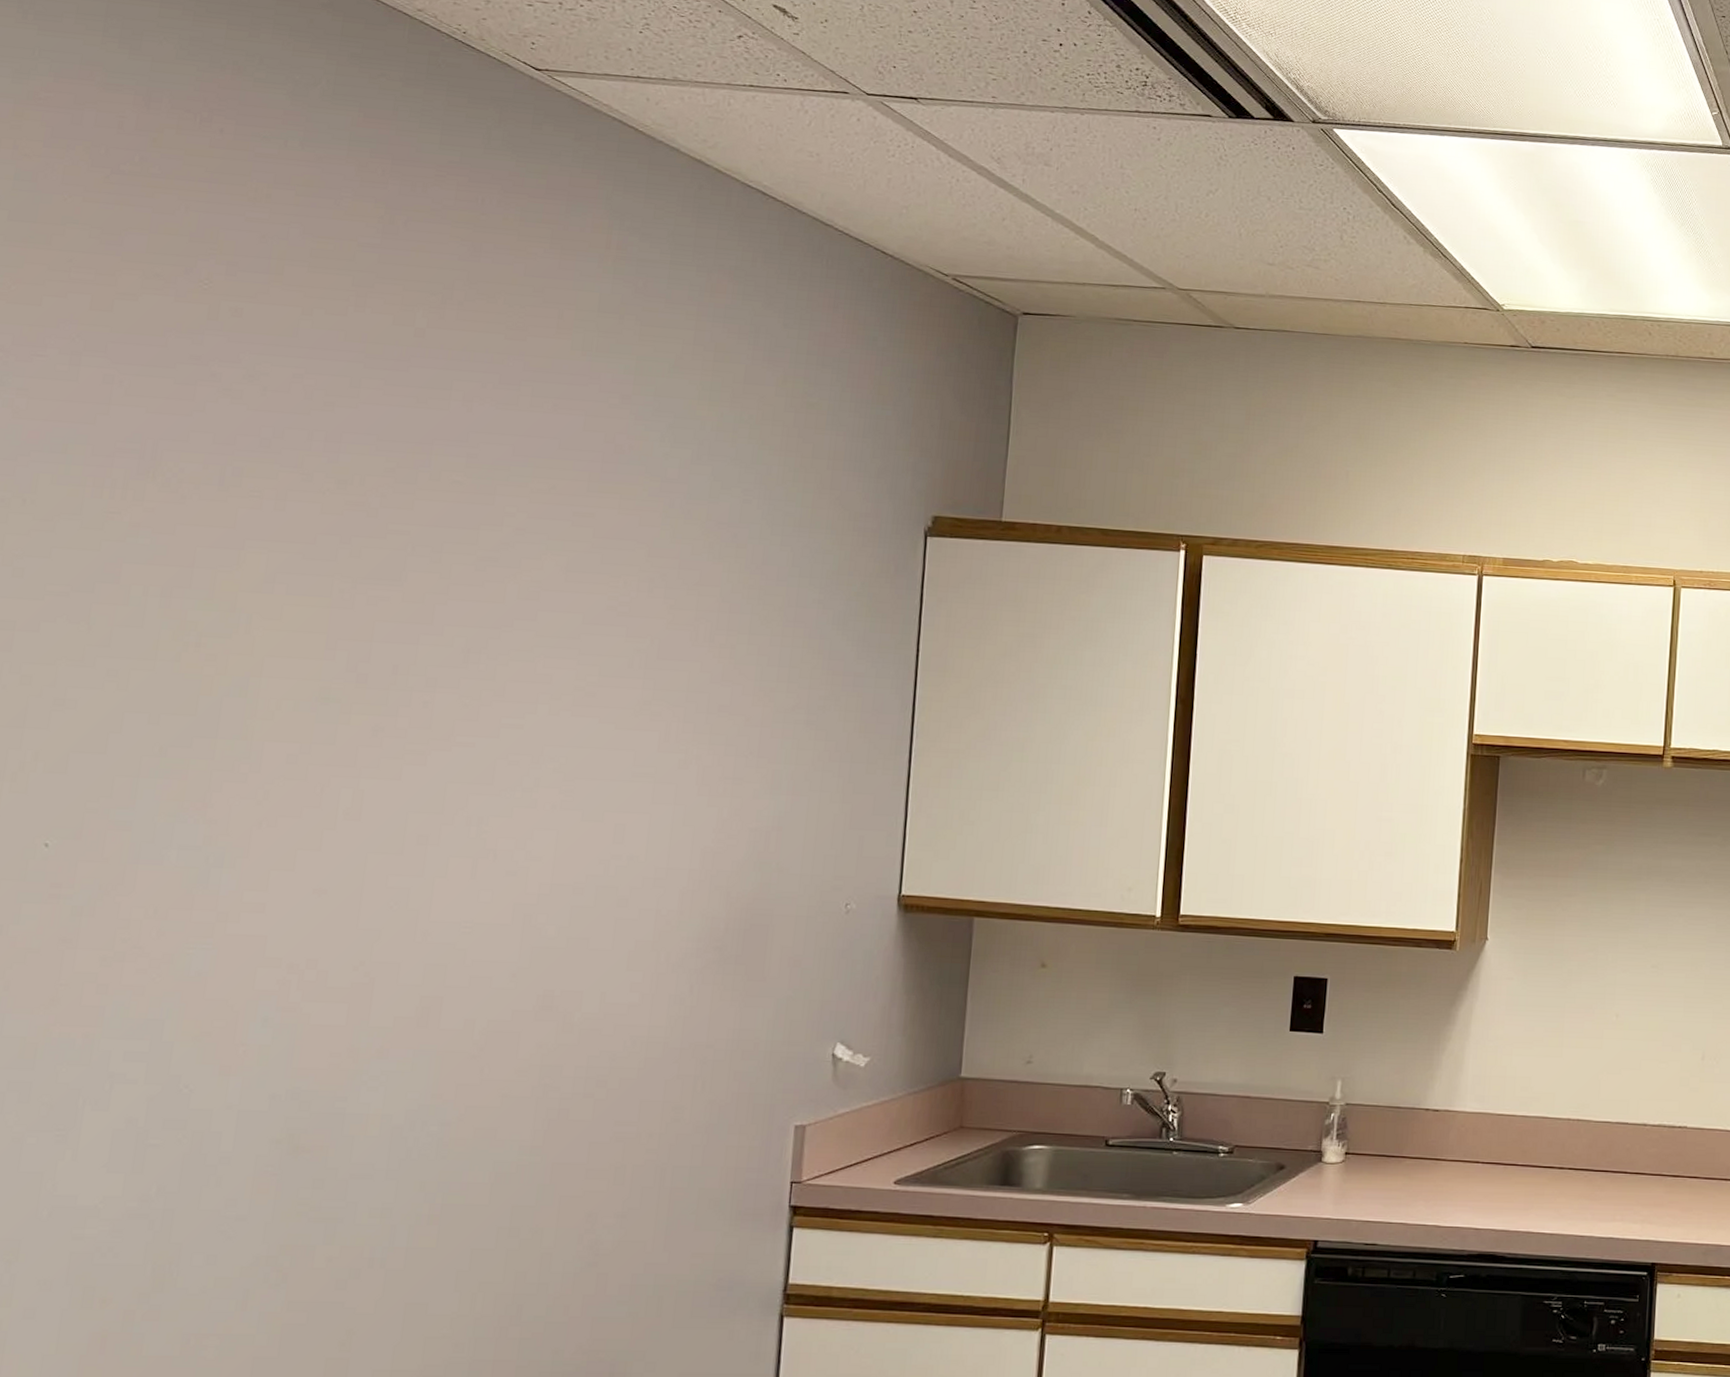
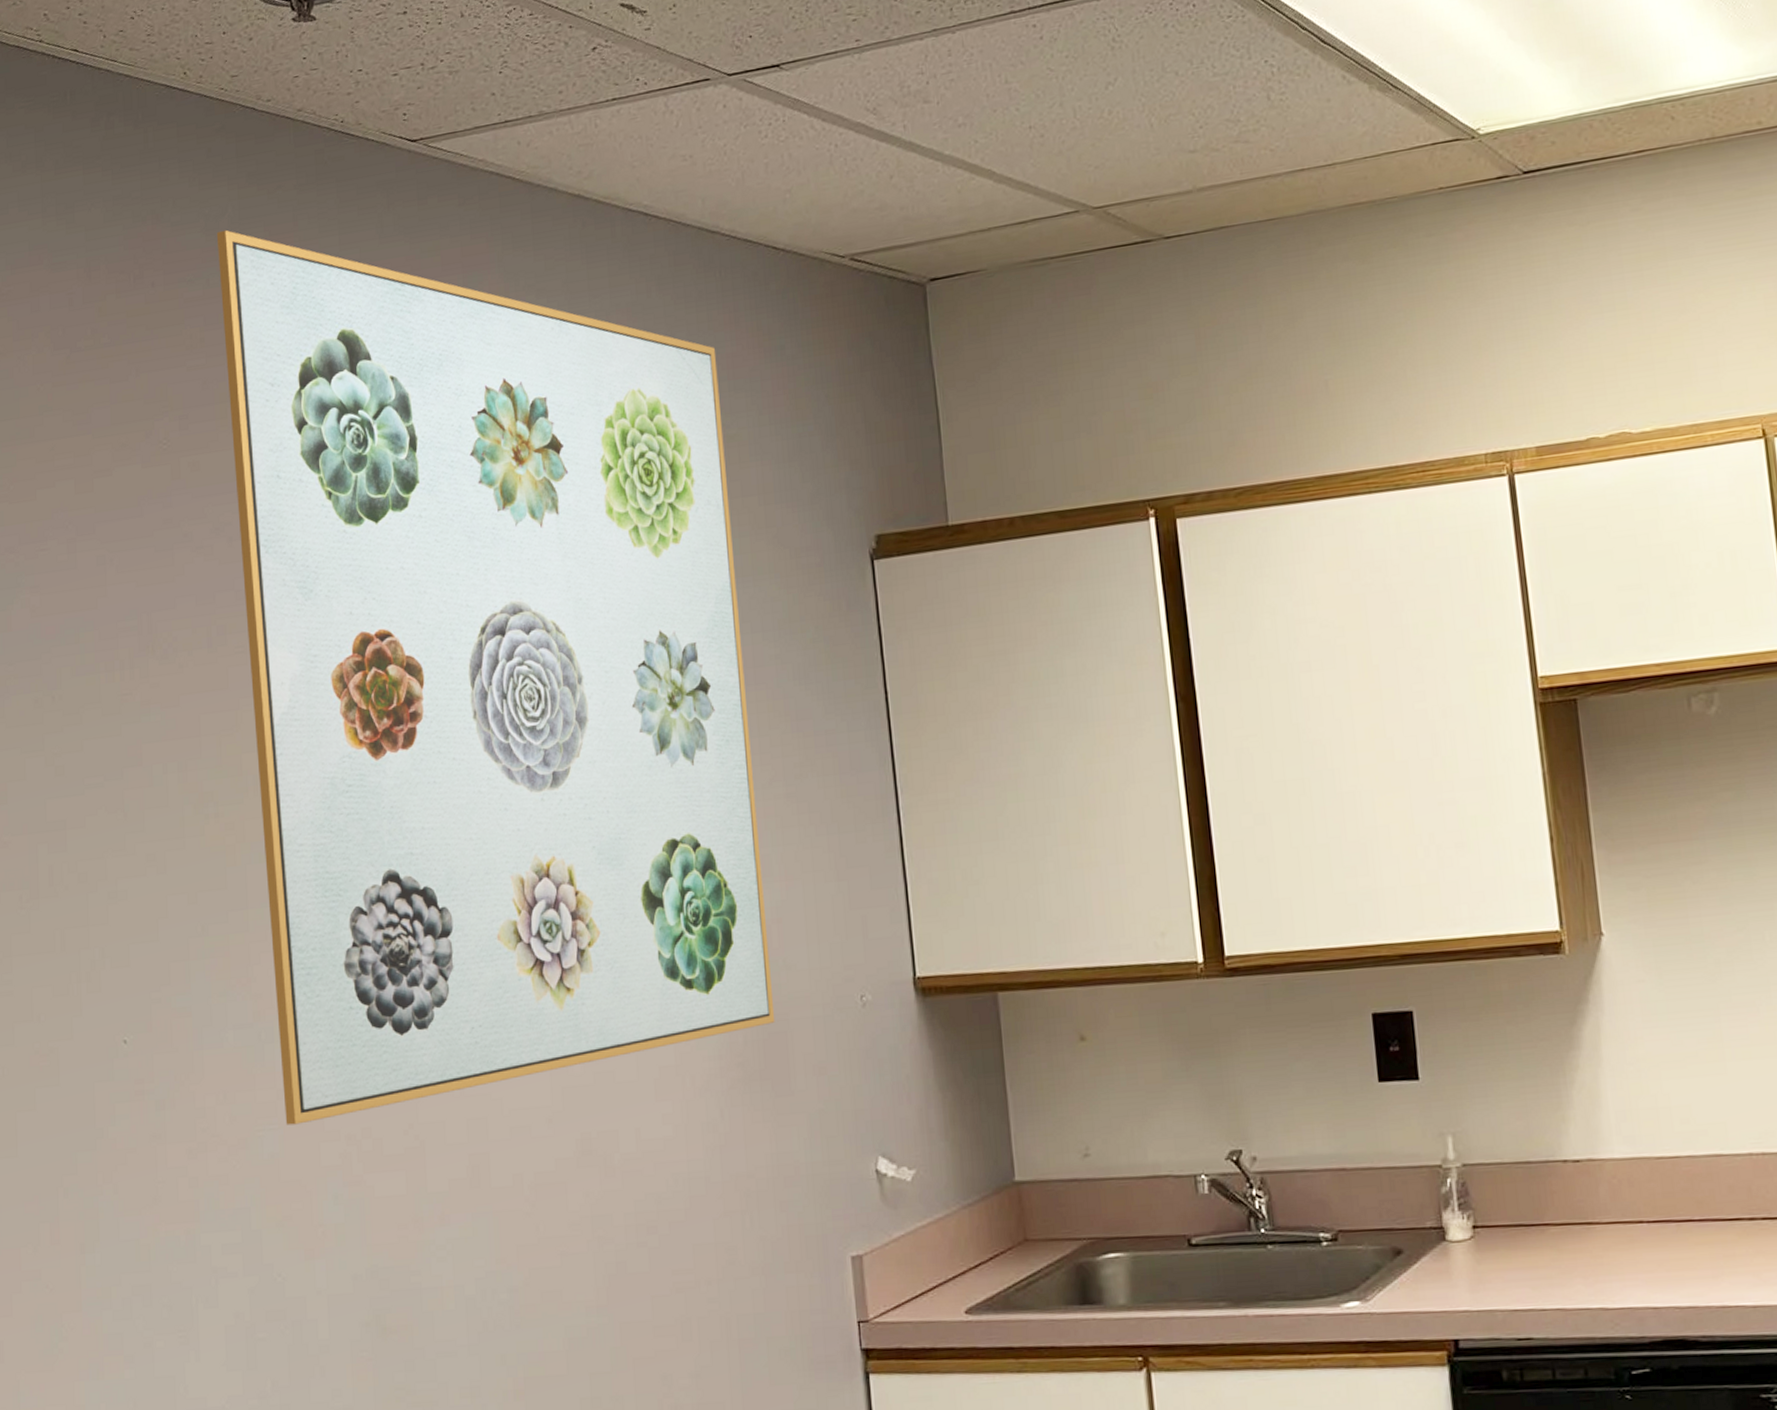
wall art: none [221,99,811,948] -> present [216,229,775,1125]

